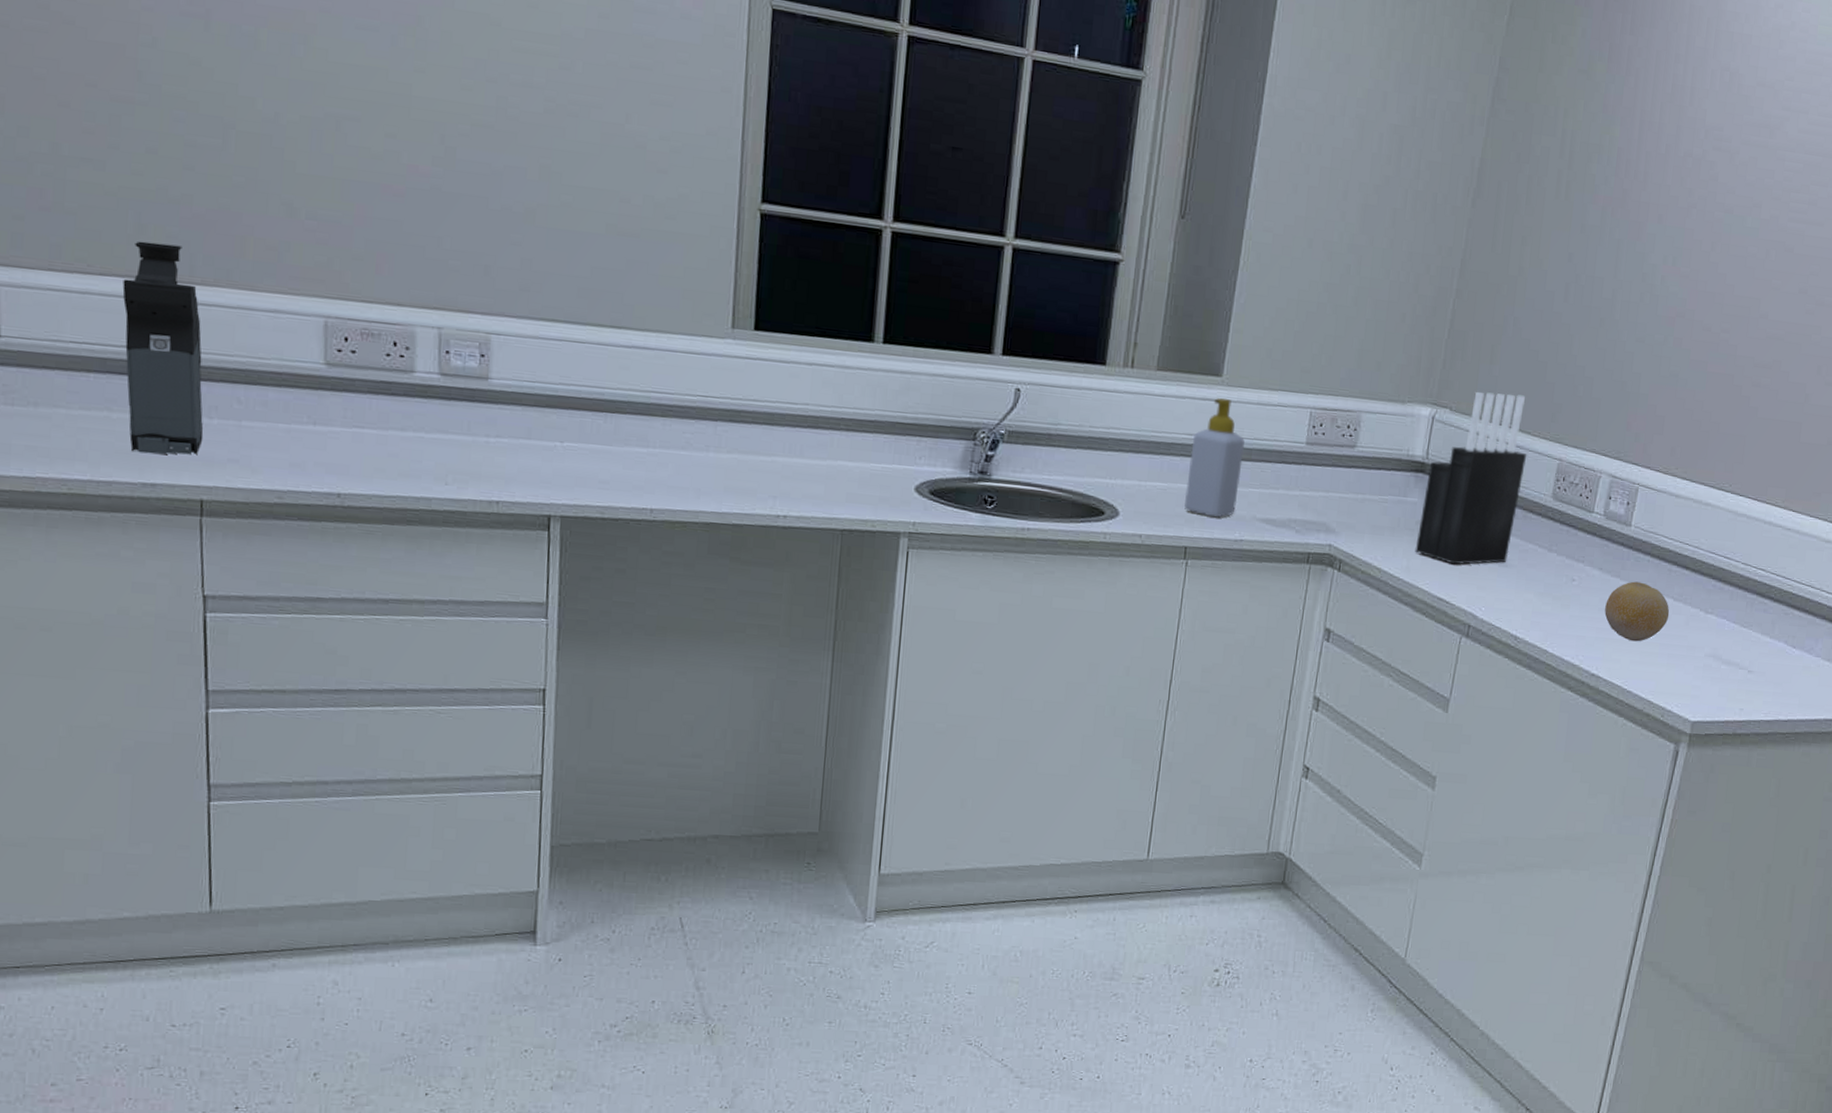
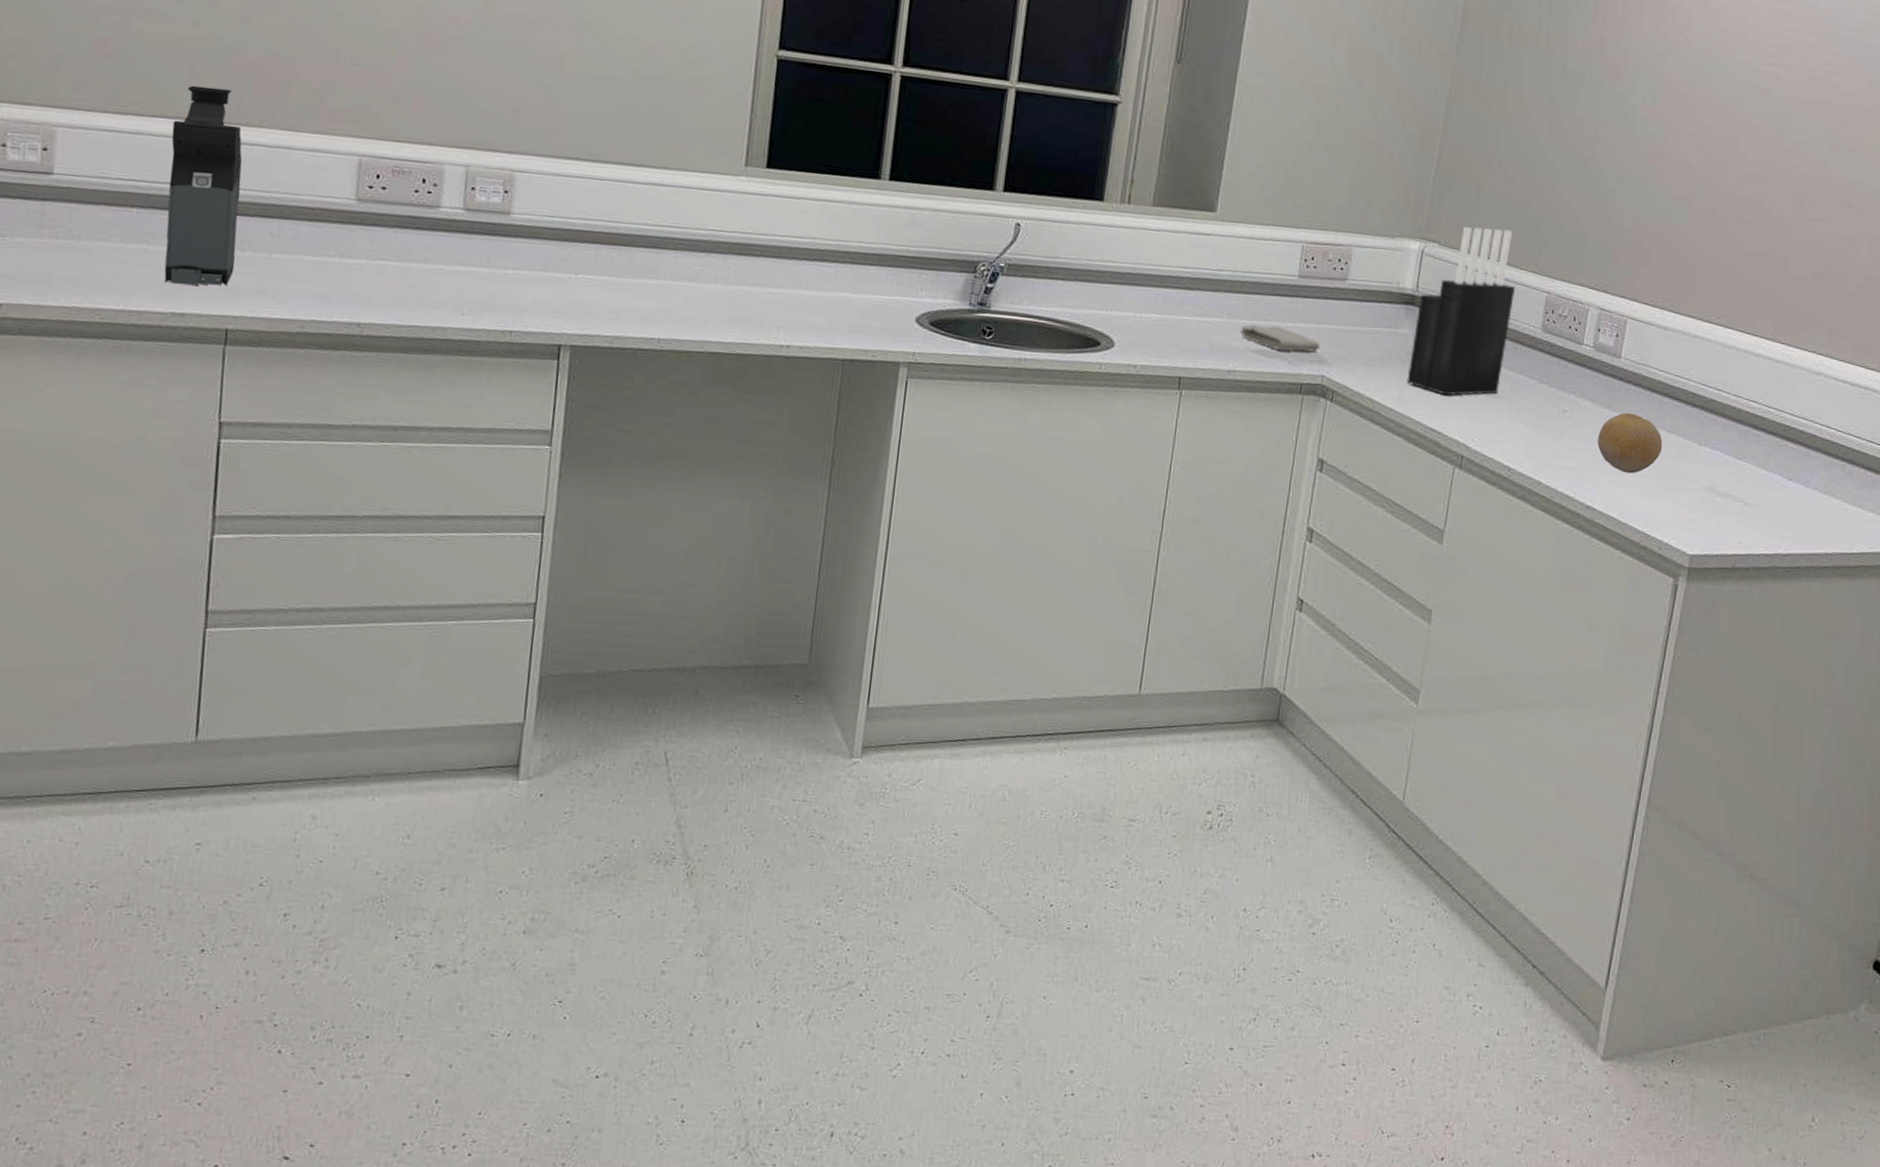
soap bottle: present [1184,398,1245,518] -> none [1179,233,1238,349]
washcloth: none [1246,493,1328,521] -> present [1240,324,1320,352]

